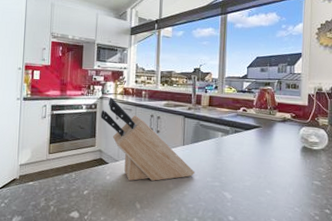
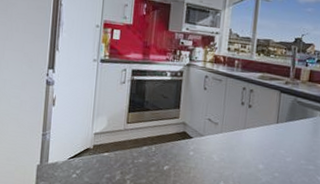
knife block: present [100,97,196,181] -> none [186,65,289,160]

